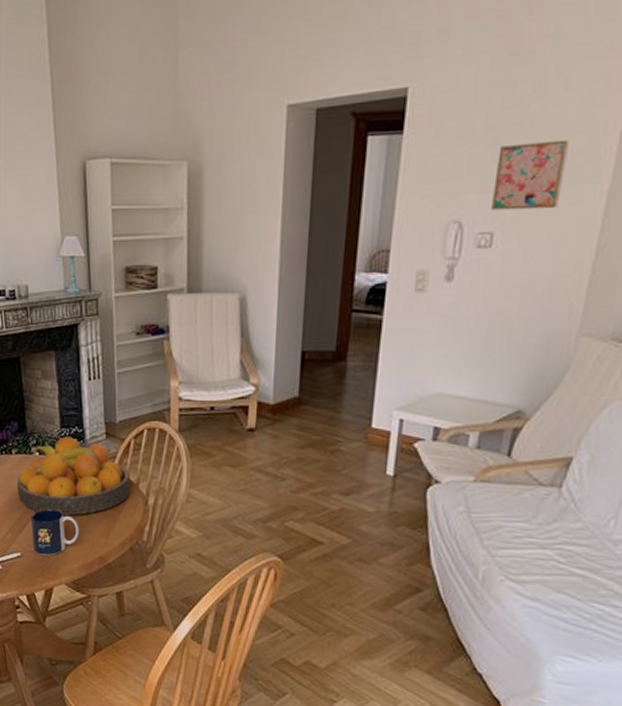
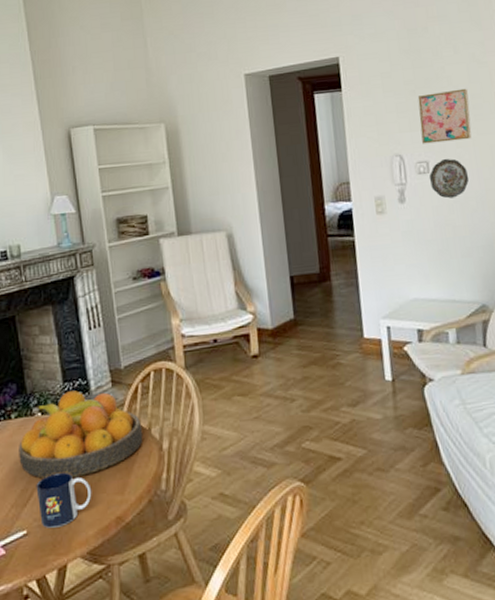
decorative plate: none [489,230,542,281] -> present [429,158,470,199]

